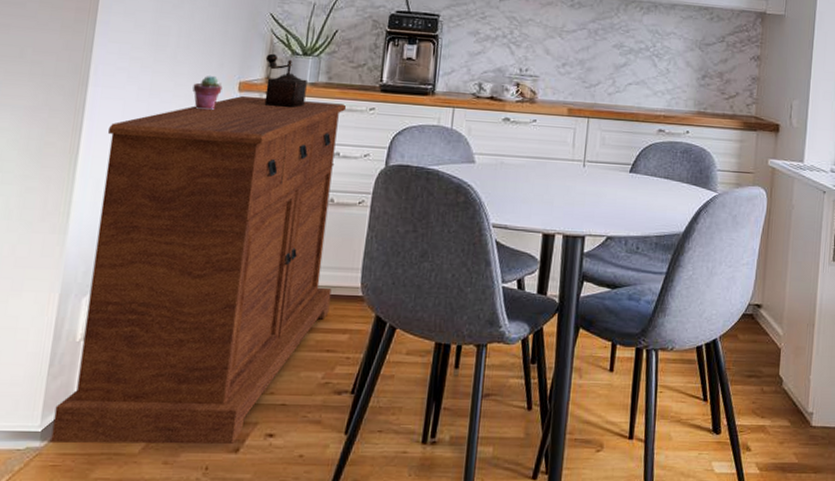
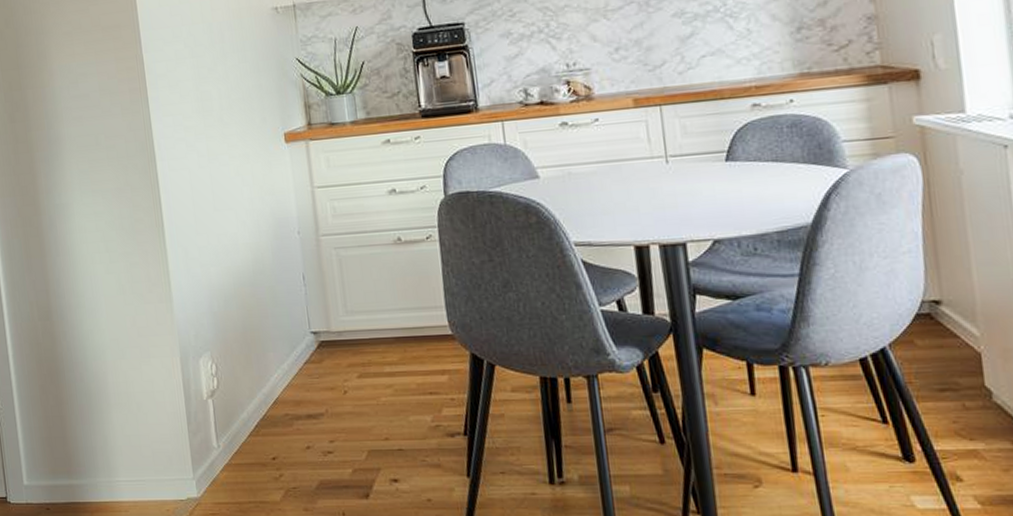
sideboard: present [51,95,346,445] -> none [182,138,423,493]
potted succulent: present [192,76,223,111] -> none [244,132,271,168]
coffee grinder: present [264,53,307,109] -> none [302,98,350,152]

